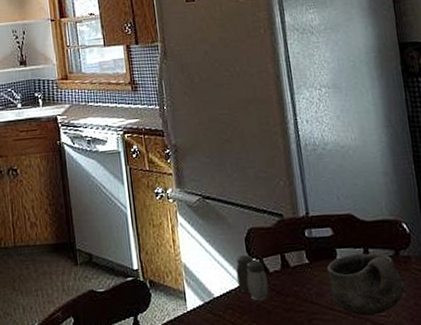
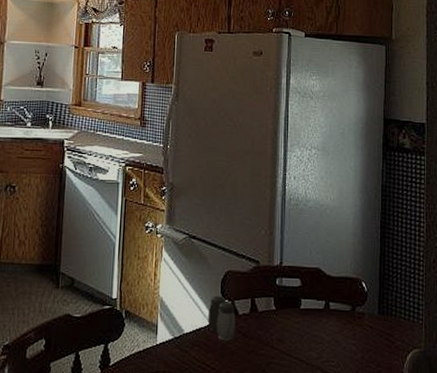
bowl: present [327,252,406,316] -> none [291,305,356,365]

